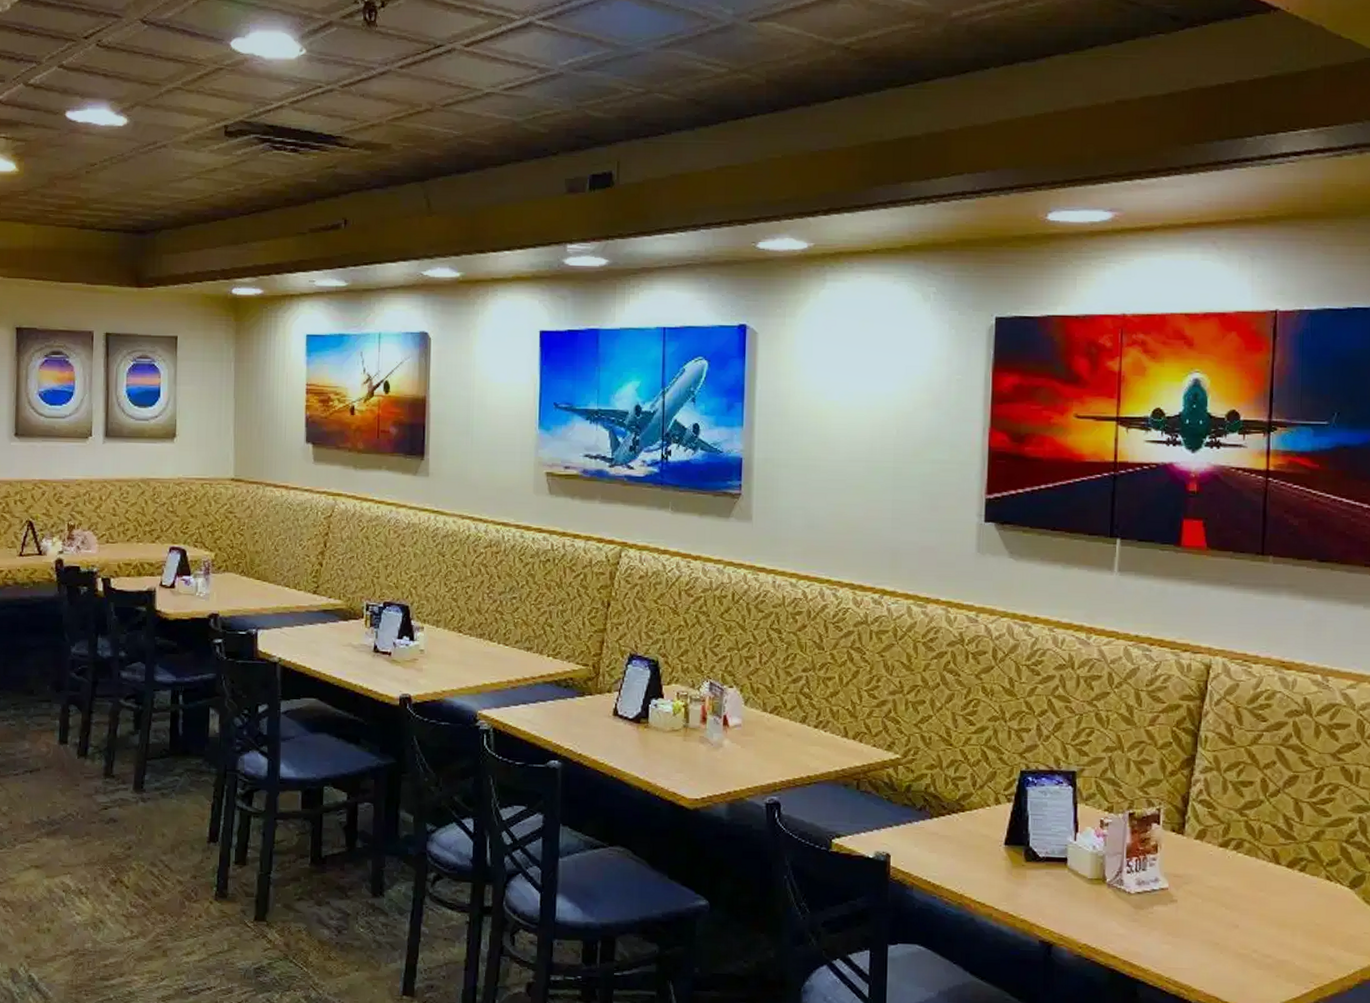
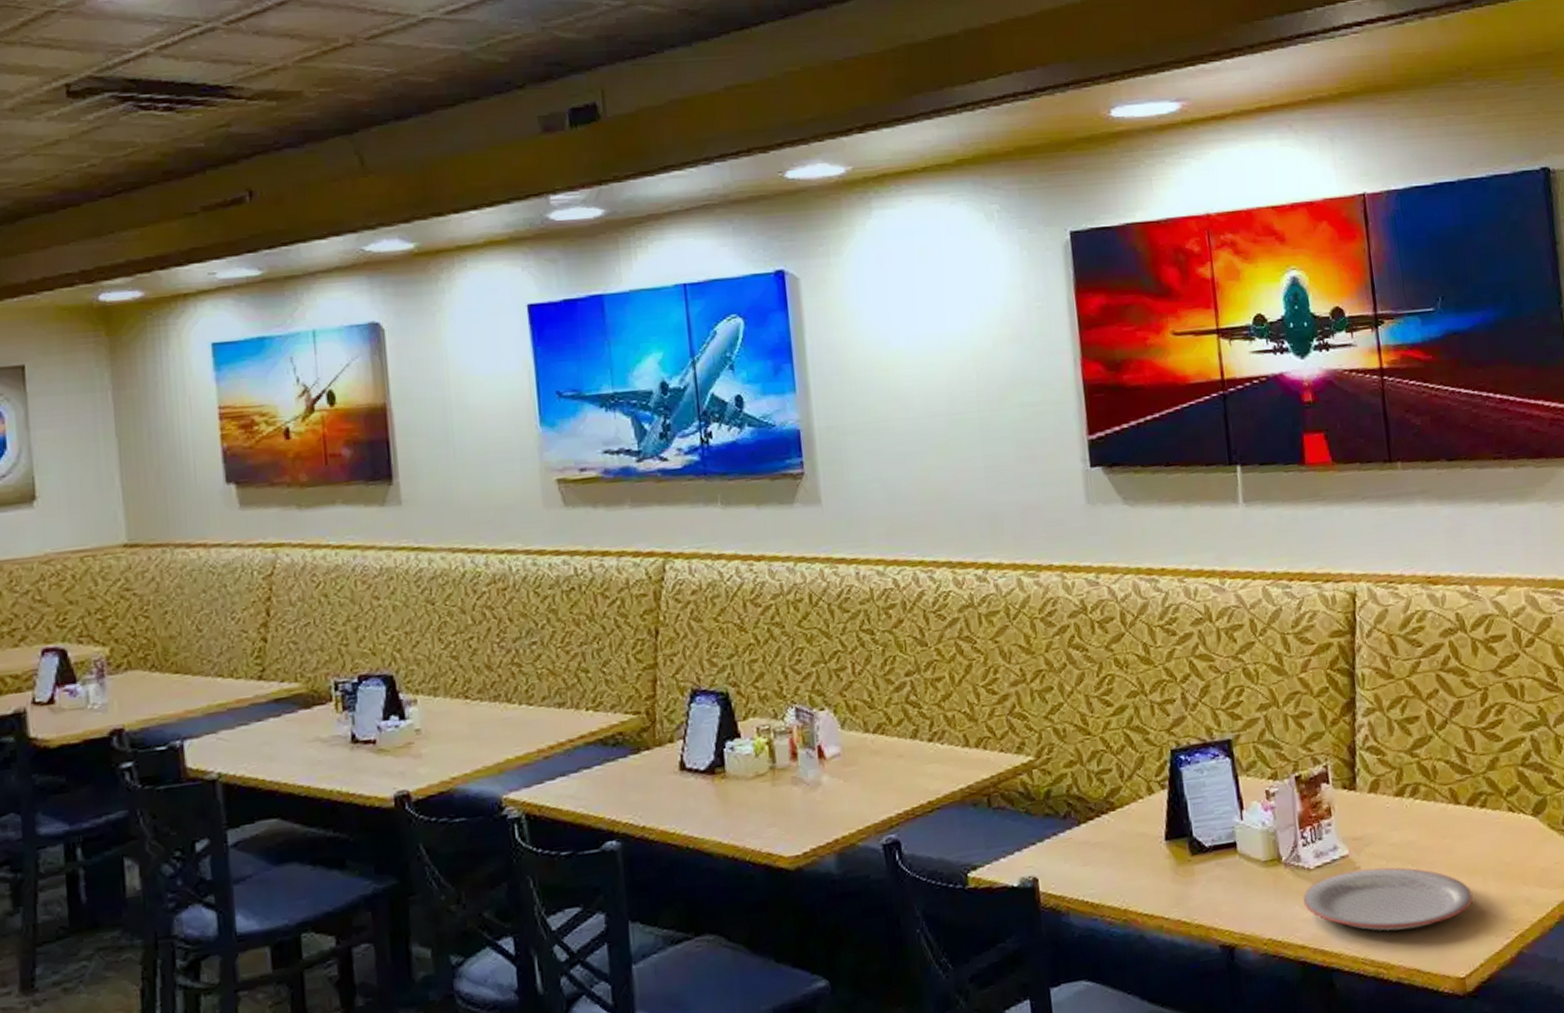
plate: none [1120,902,1279,963] -> present [1303,867,1473,931]

